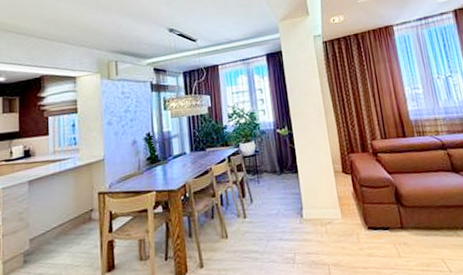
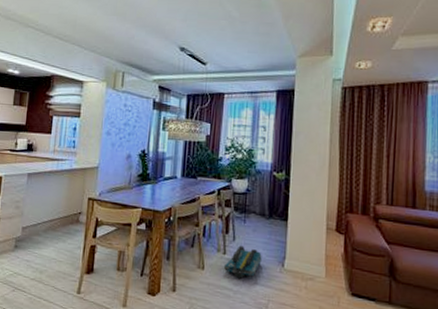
tote bag: none [247,206,281,238] -> present [224,245,262,277]

